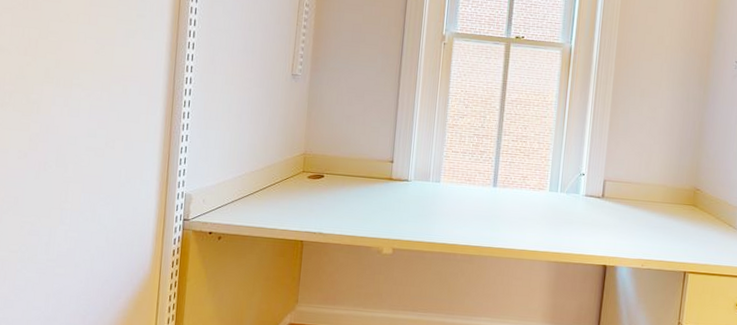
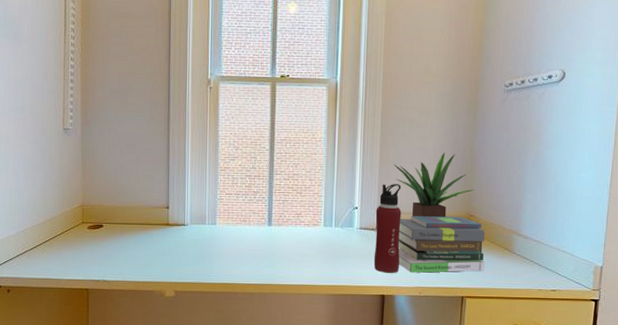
water bottle: none [597,152,630,244] -> present [373,184,402,274]
books: none [622,186,710,247] -> present [398,216,485,273]
potted plant: none [623,124,702,190] -> present [393,153,475,218]

